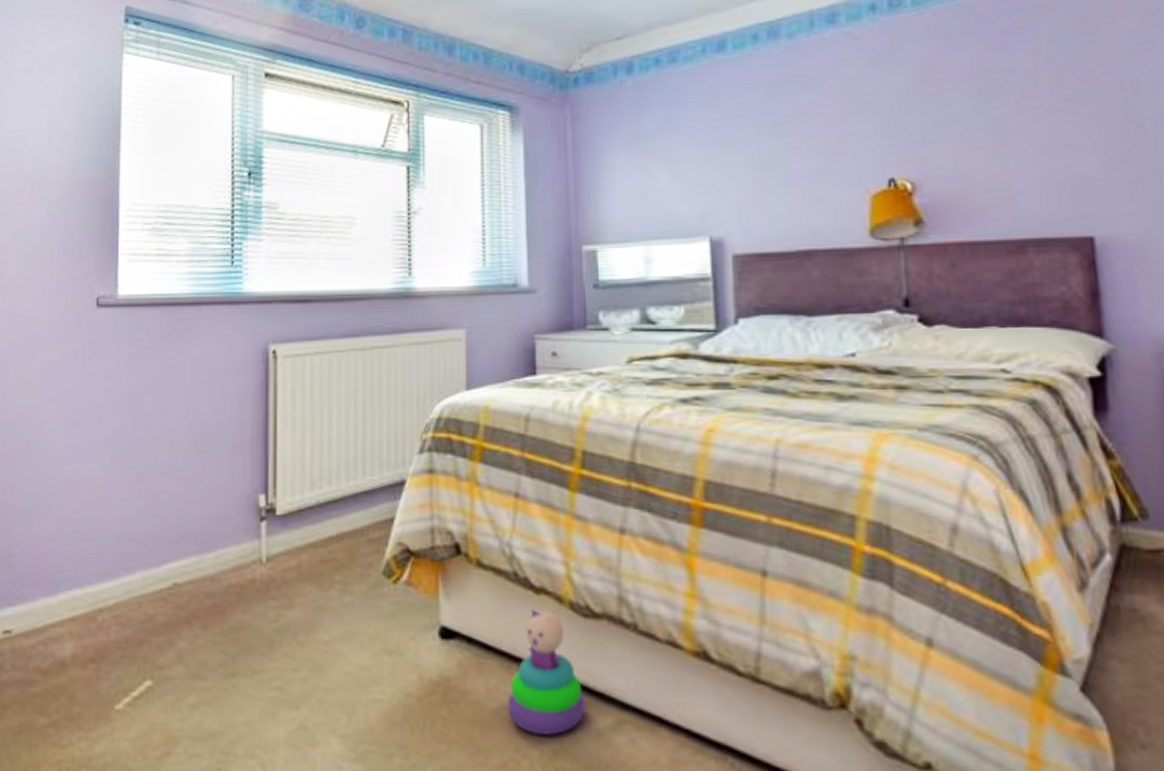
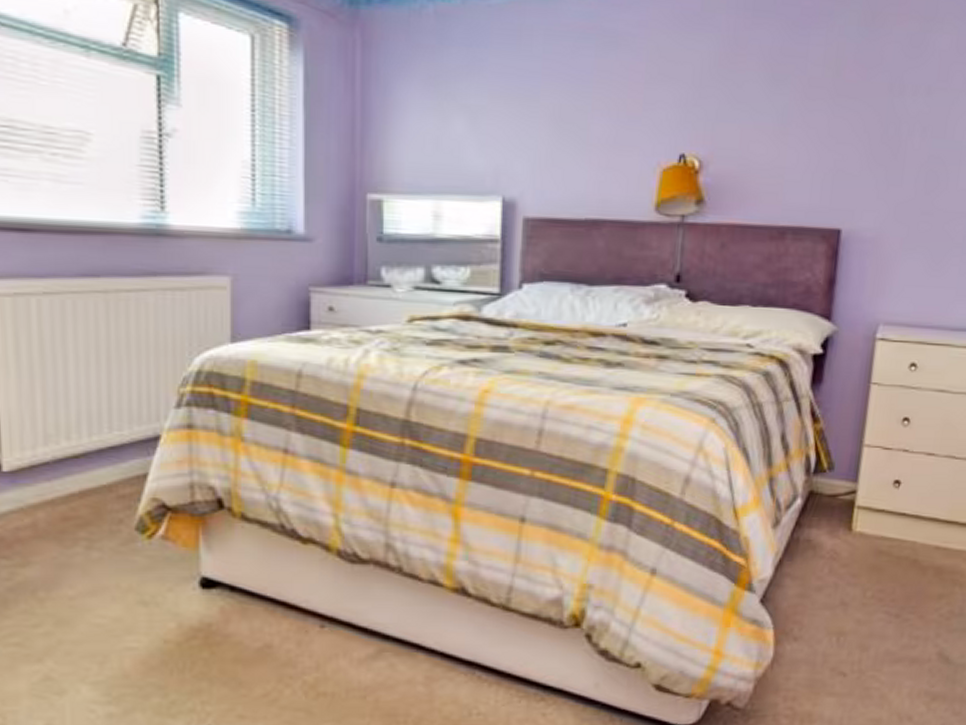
stacking toy: present [508,610,586,736] -> none [272,558,349,668]

